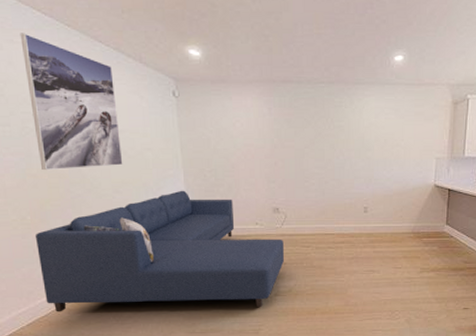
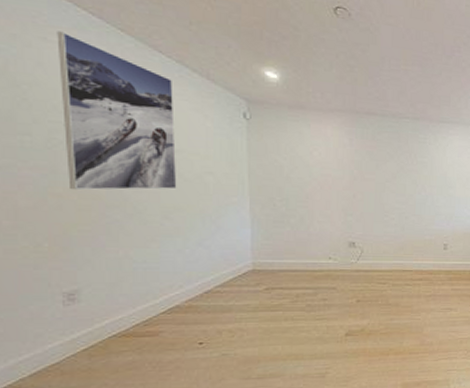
sofa: present [34,190,284,312] -> none [52,219,358,359]

